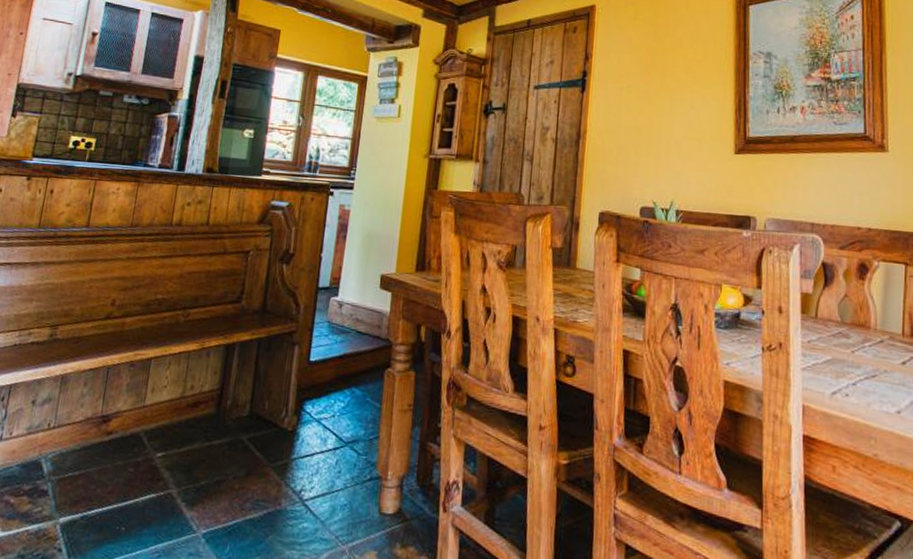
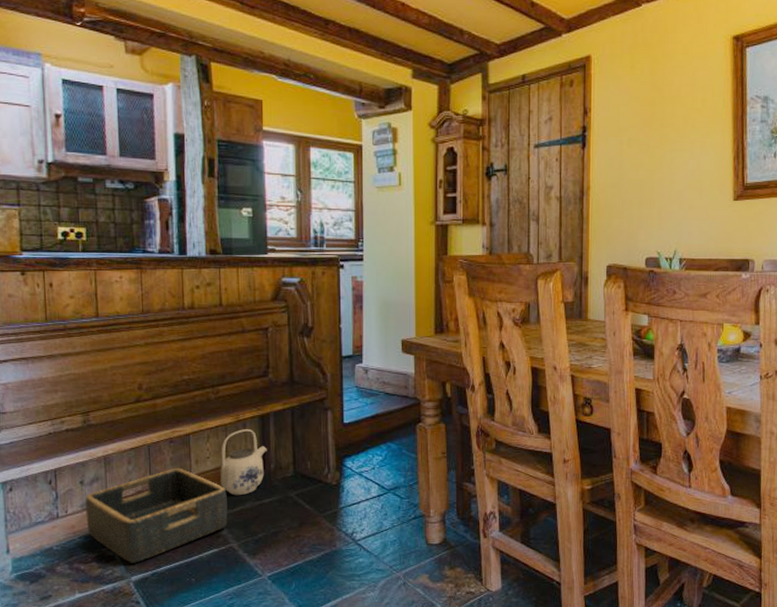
basket: none [27,395,177,502] -> present [85,468,228,563]
teapot: none [172,358,227,434] -> present [220,429,267,496]

